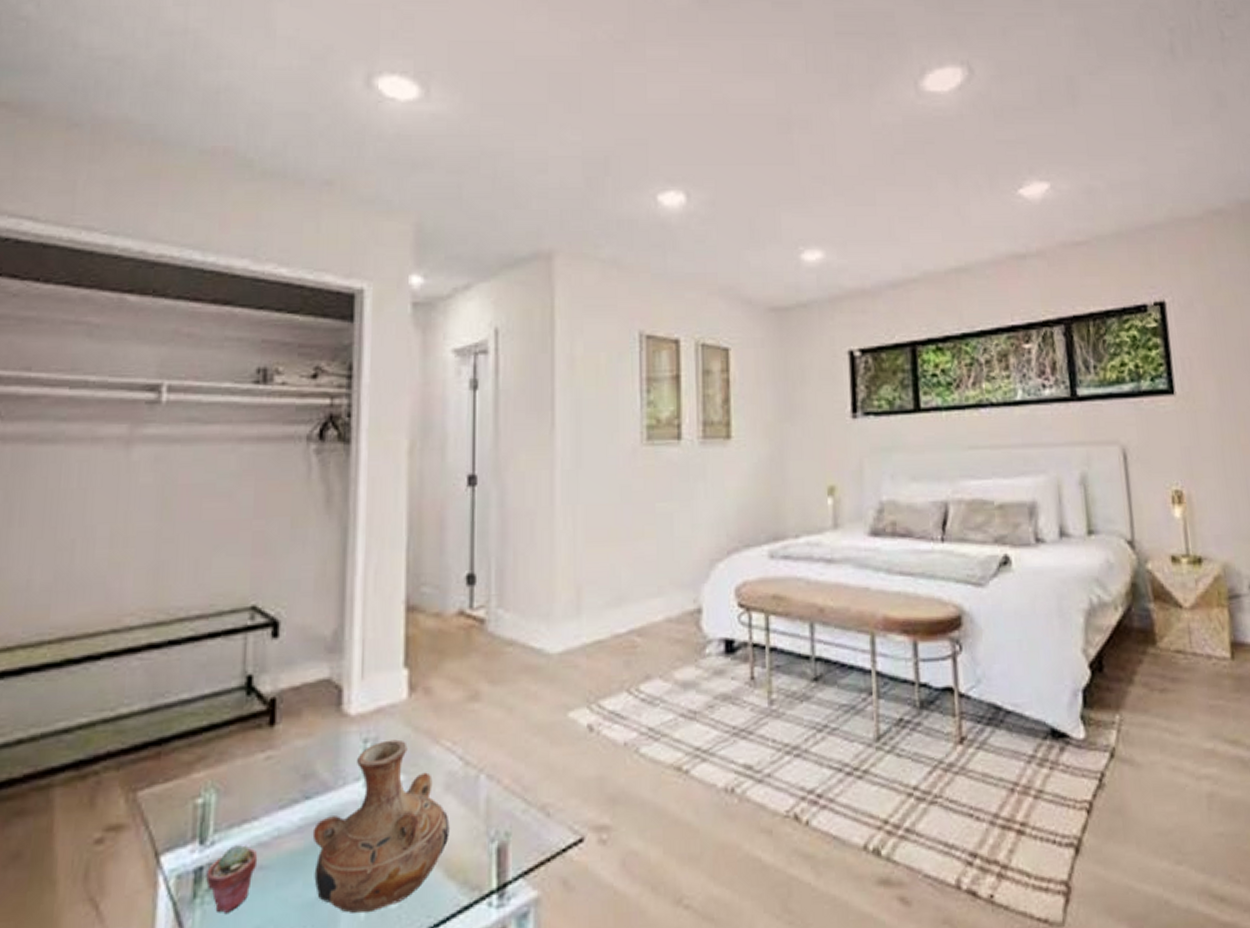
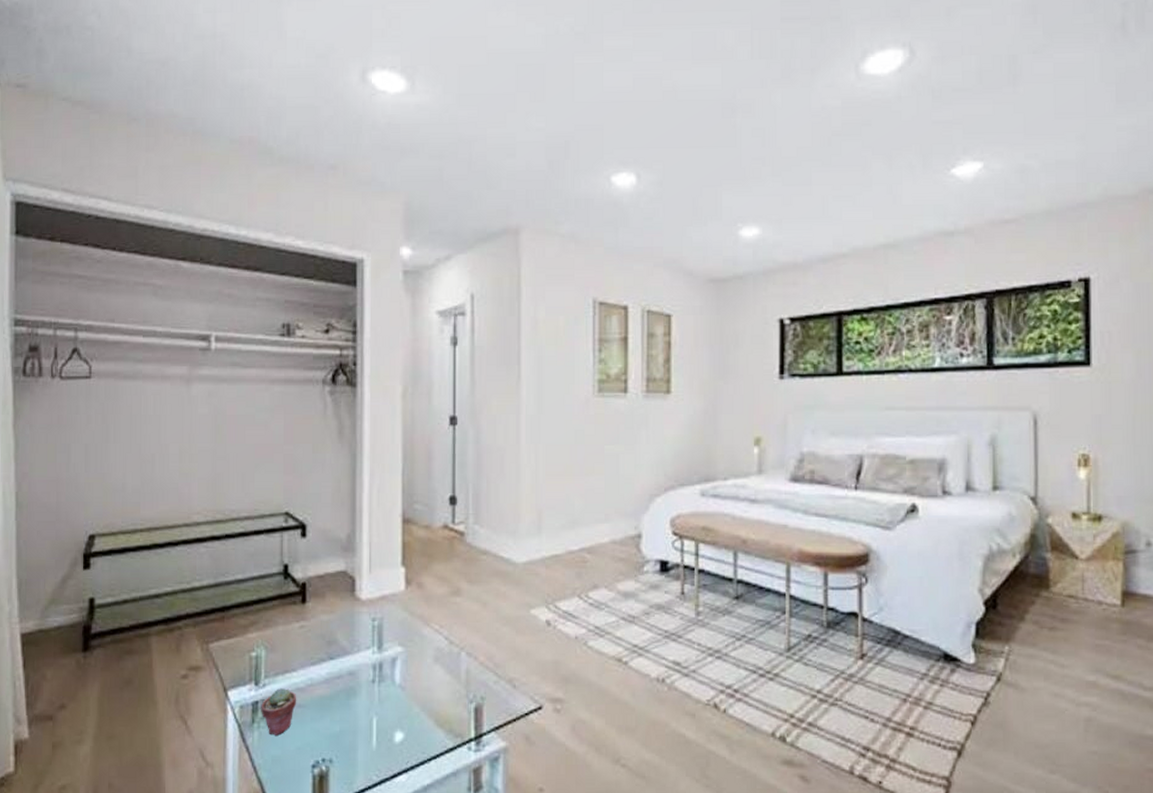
vase: present [312,739,450,914] -> none [336,620,438,746]

